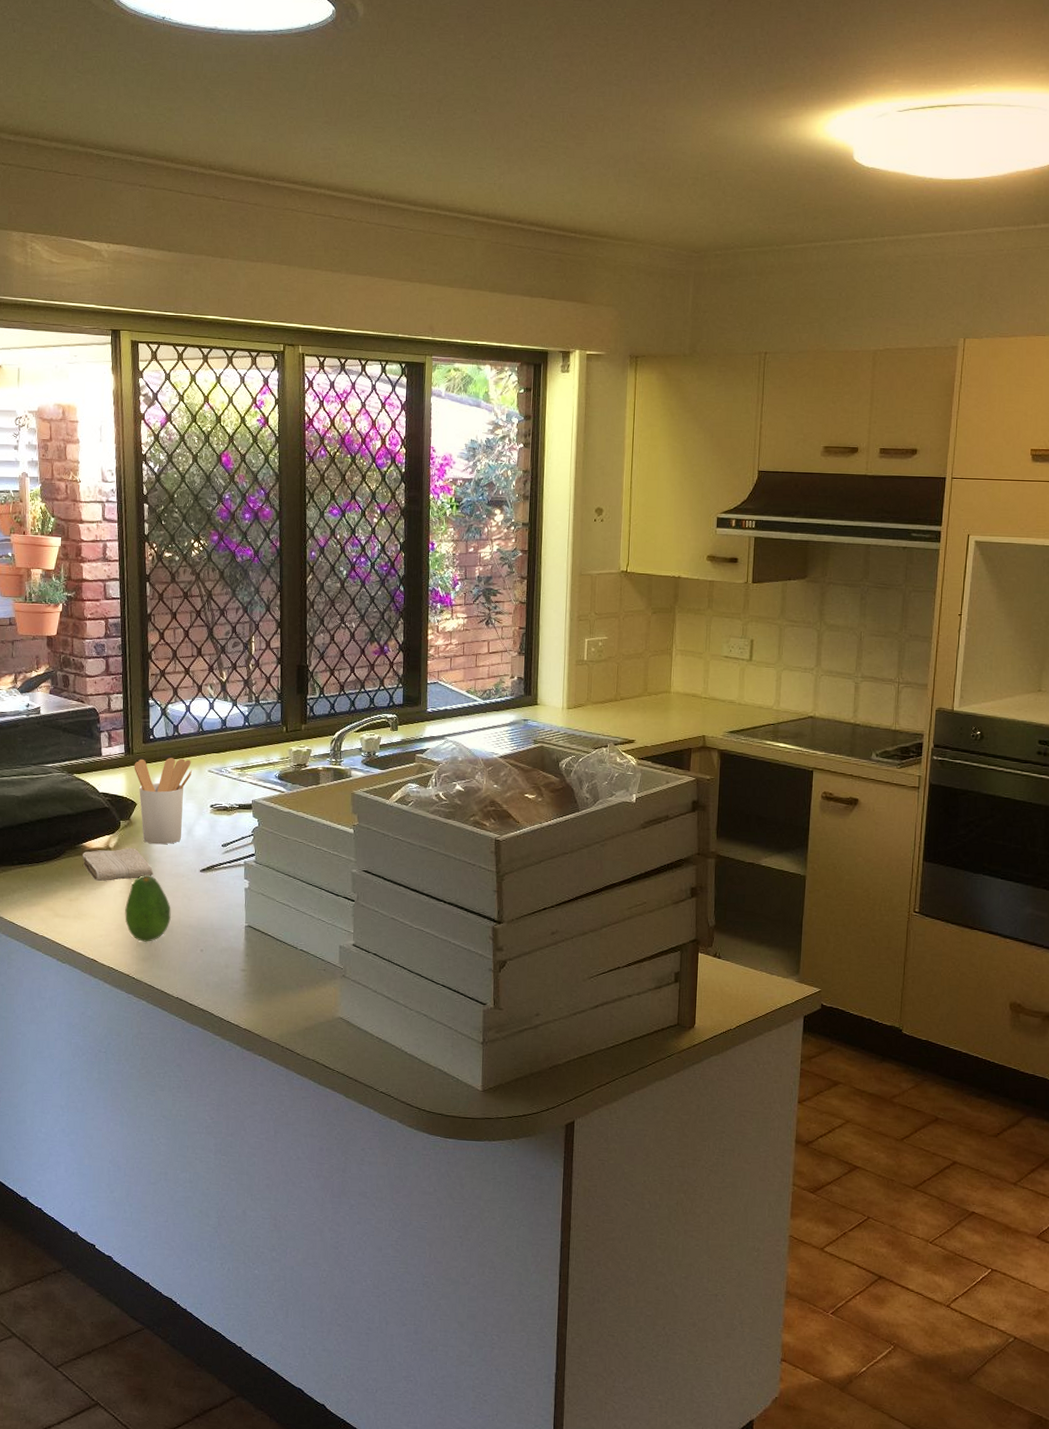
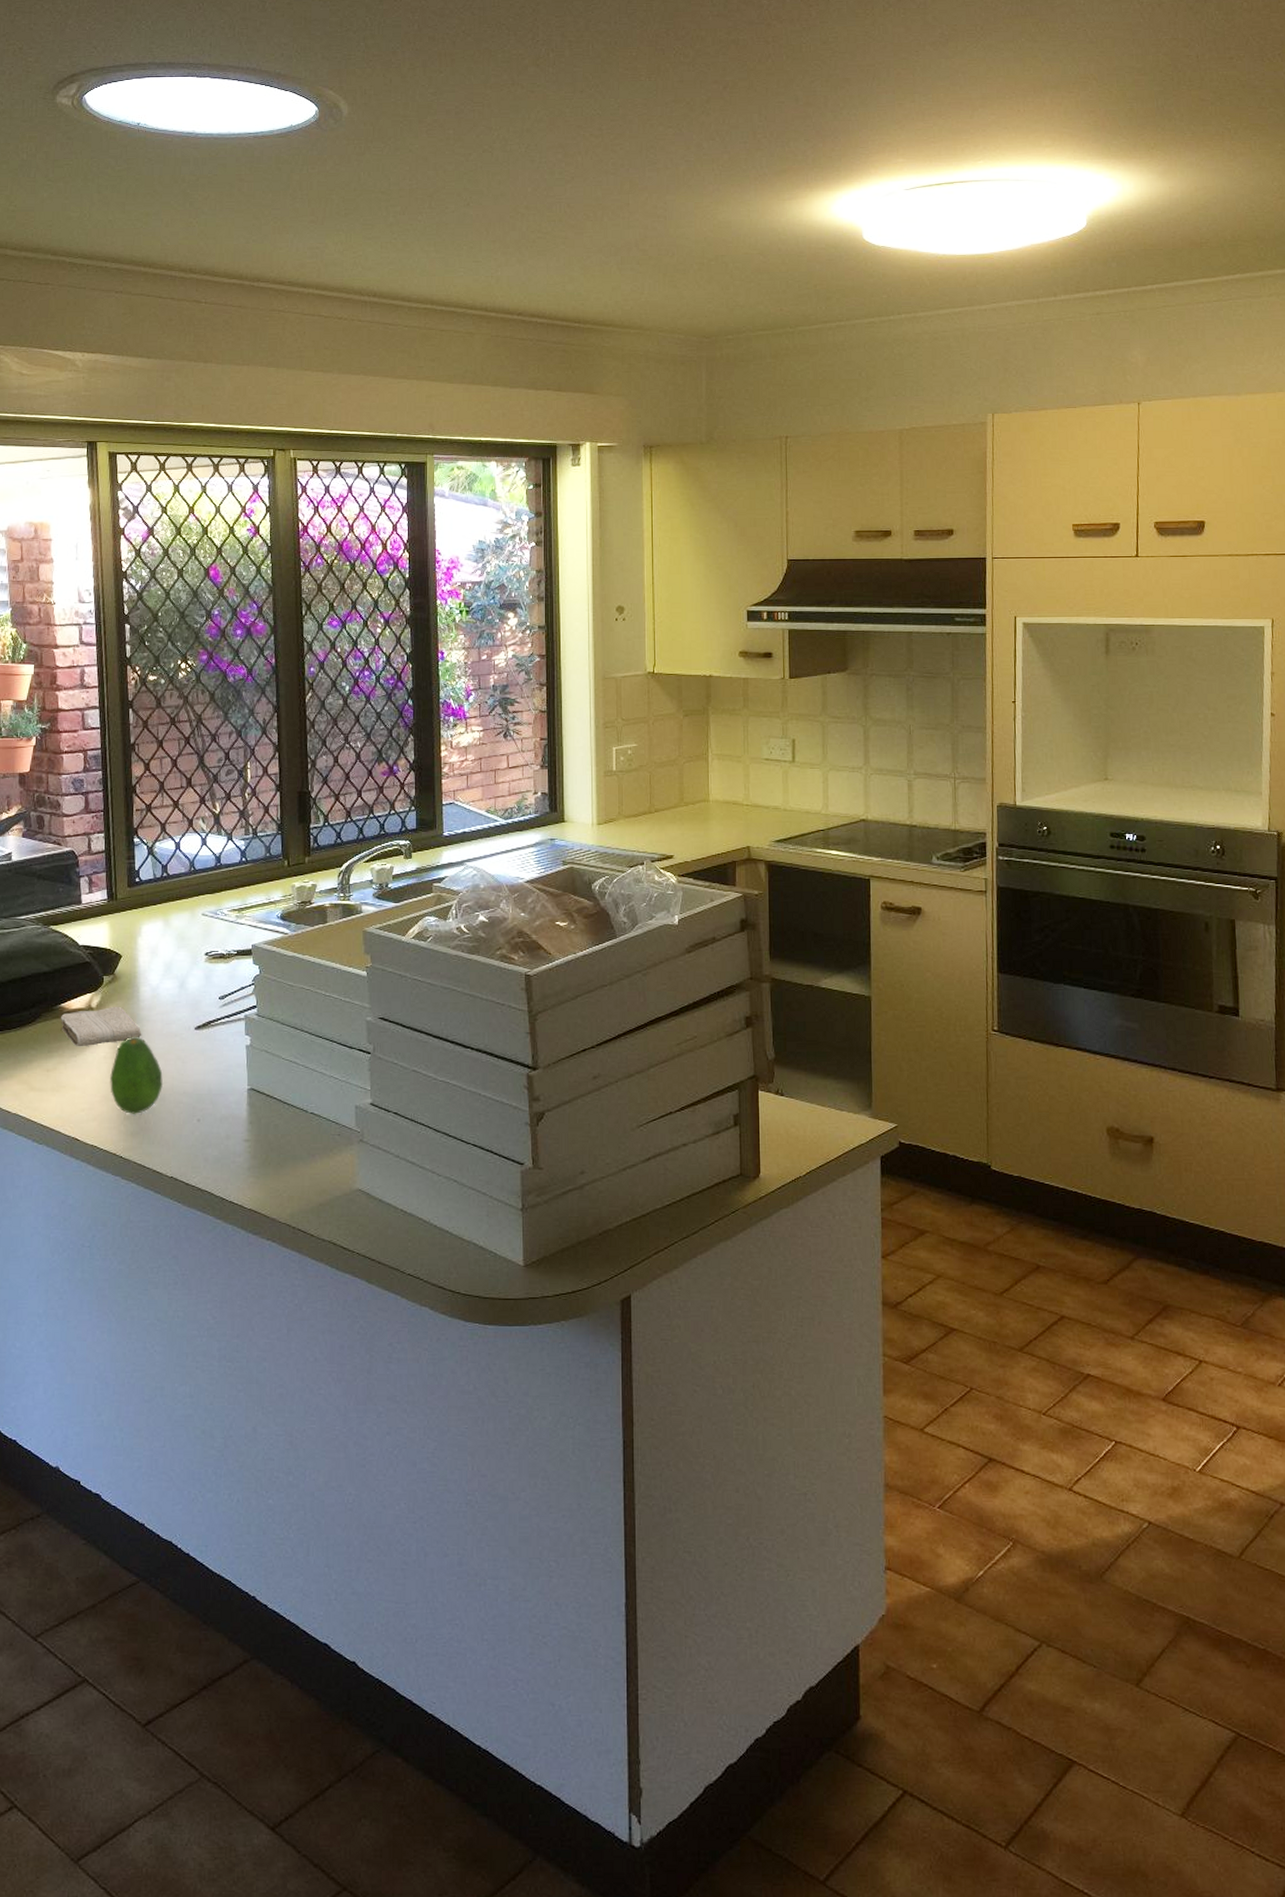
utensil holder: present [134,758,193,845] -> none [118,902,184,1001]

